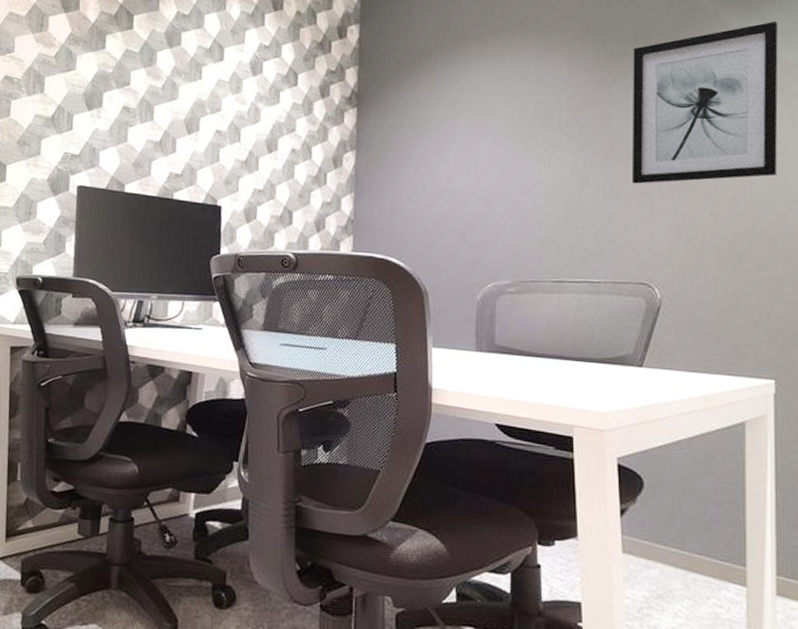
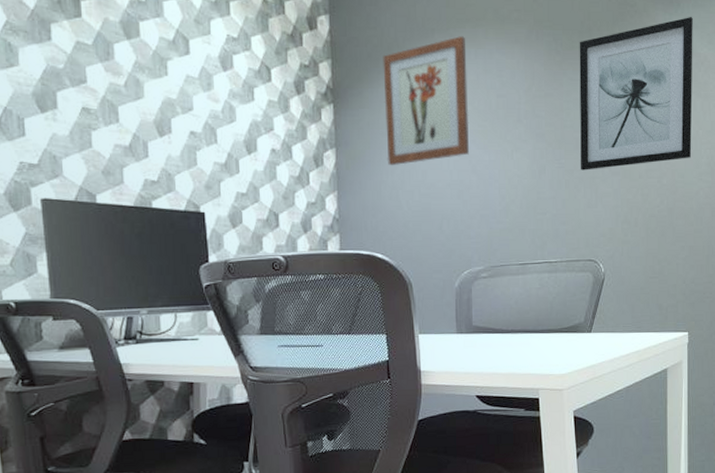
wall art: none [409,43,502,169] -> present [383,36,469,165]

